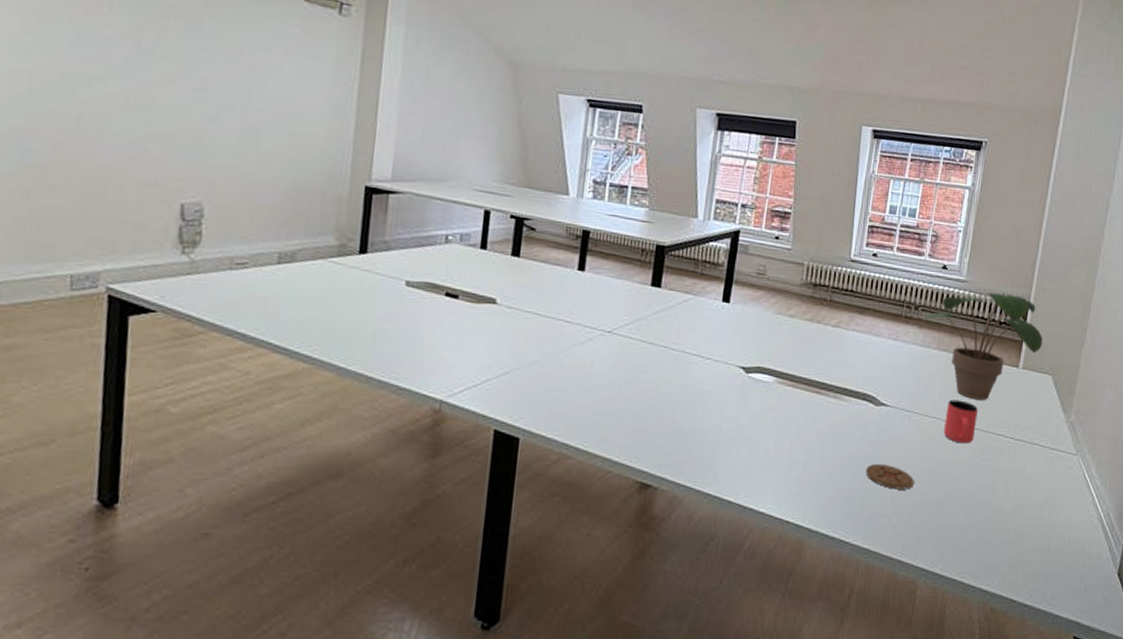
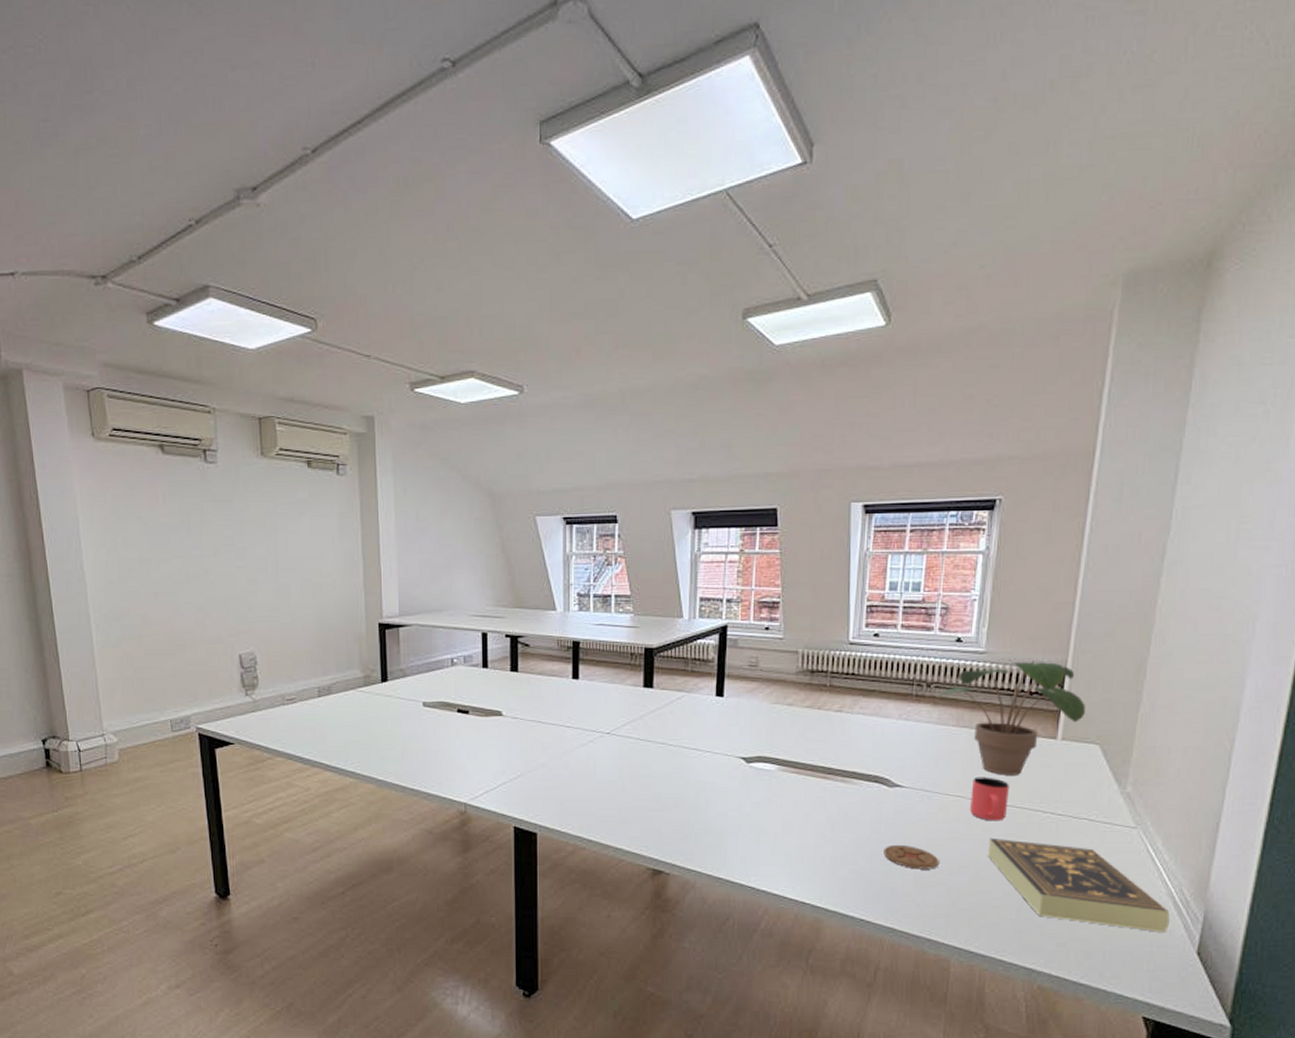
book: none [955,459,1099,554] -> present [987,837,1170,932]

